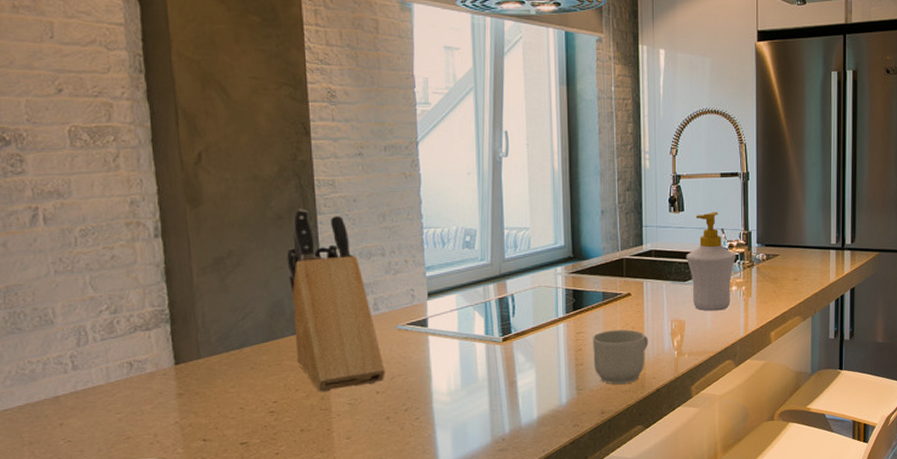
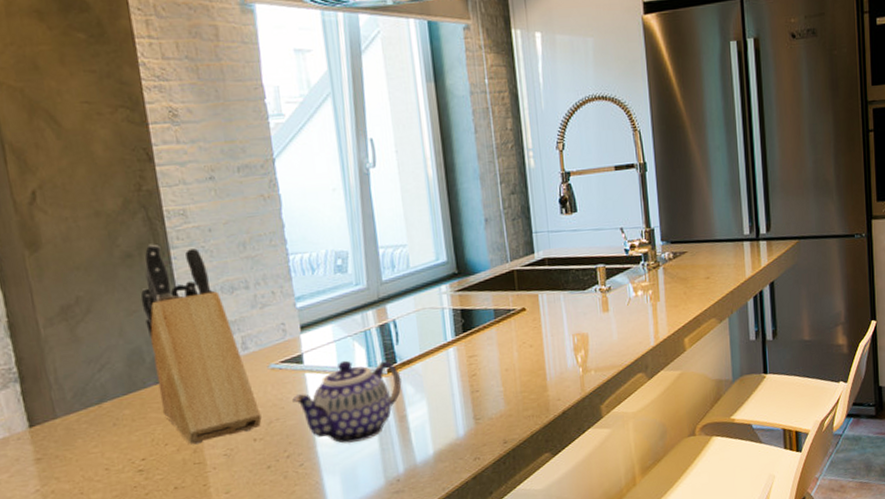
teapot: none [415,327,514,402] -> present [292,360,402,444]
mug: present [593,329,649,385] -> none [487,348,550,411]
soap bottle: present [686,212,736,311] -> none [583,210,640,321]

